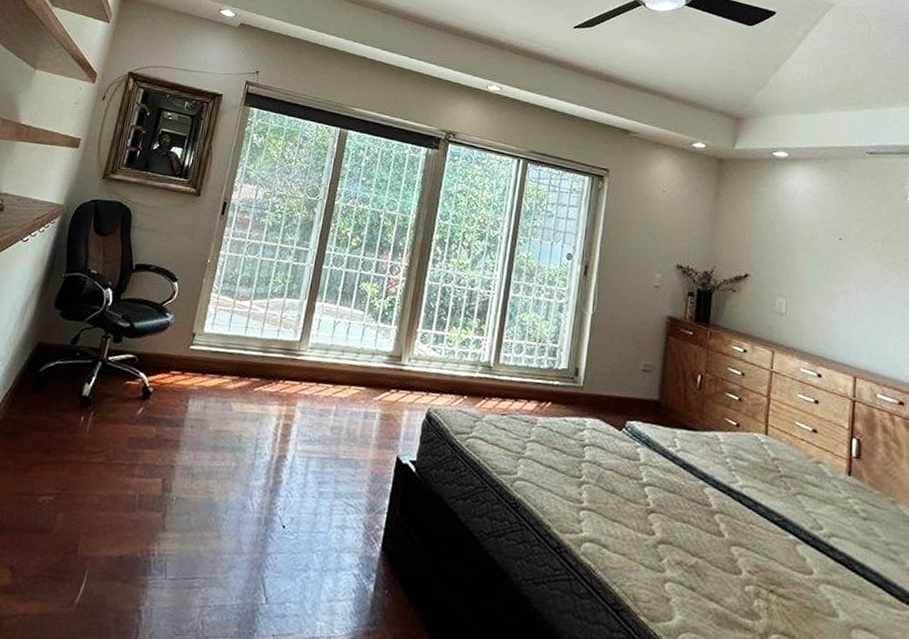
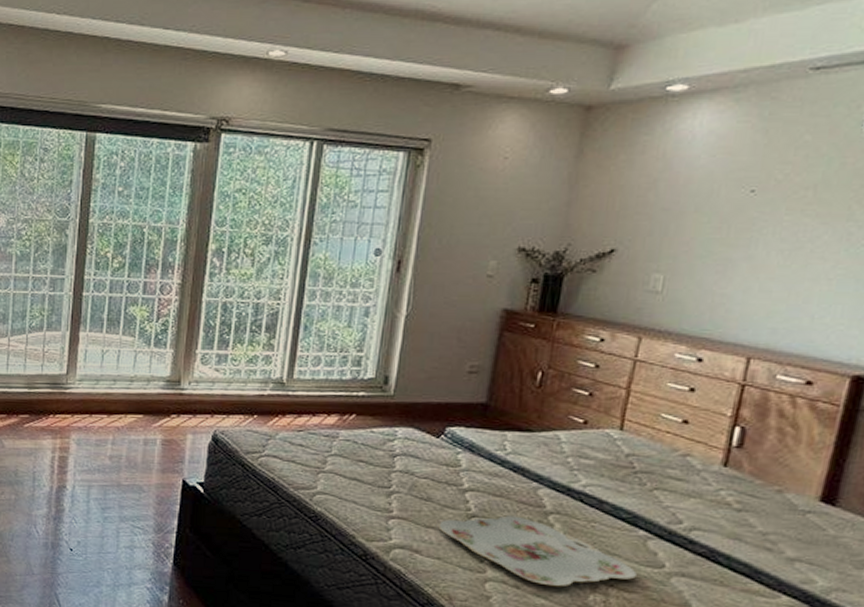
serving tray: none [623,512,791,591] -> present [438,515,637,587]

